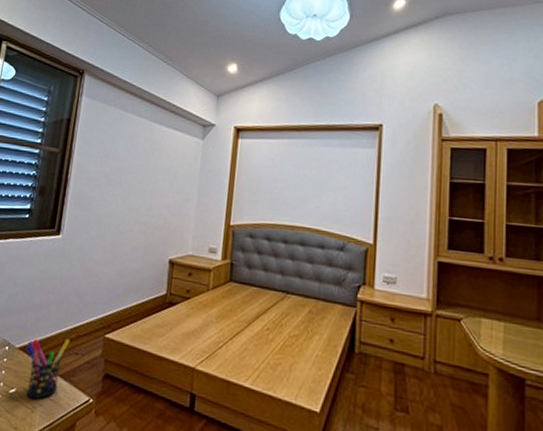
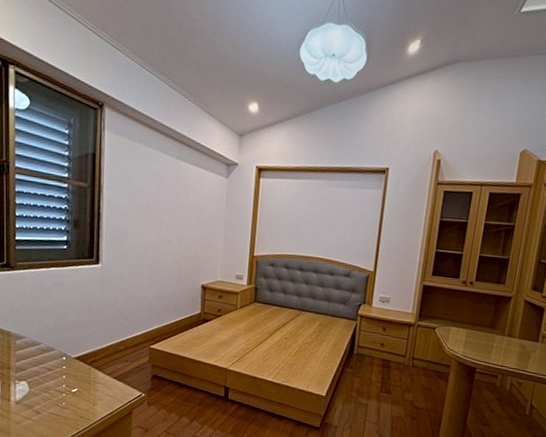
pen holder: present [25,339,70,400] -> none [81,350,120,396]

